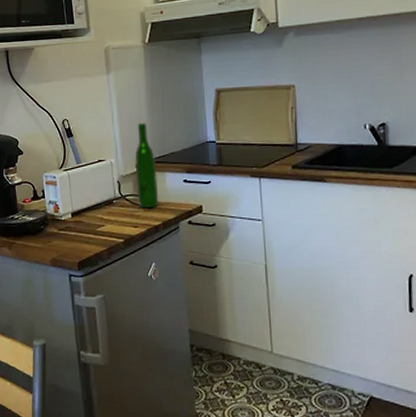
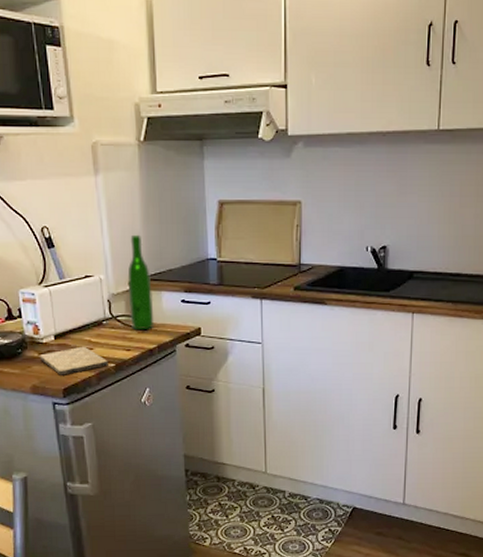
cutting board: none [59,223,118,250] -> present [40,346,108,375]

